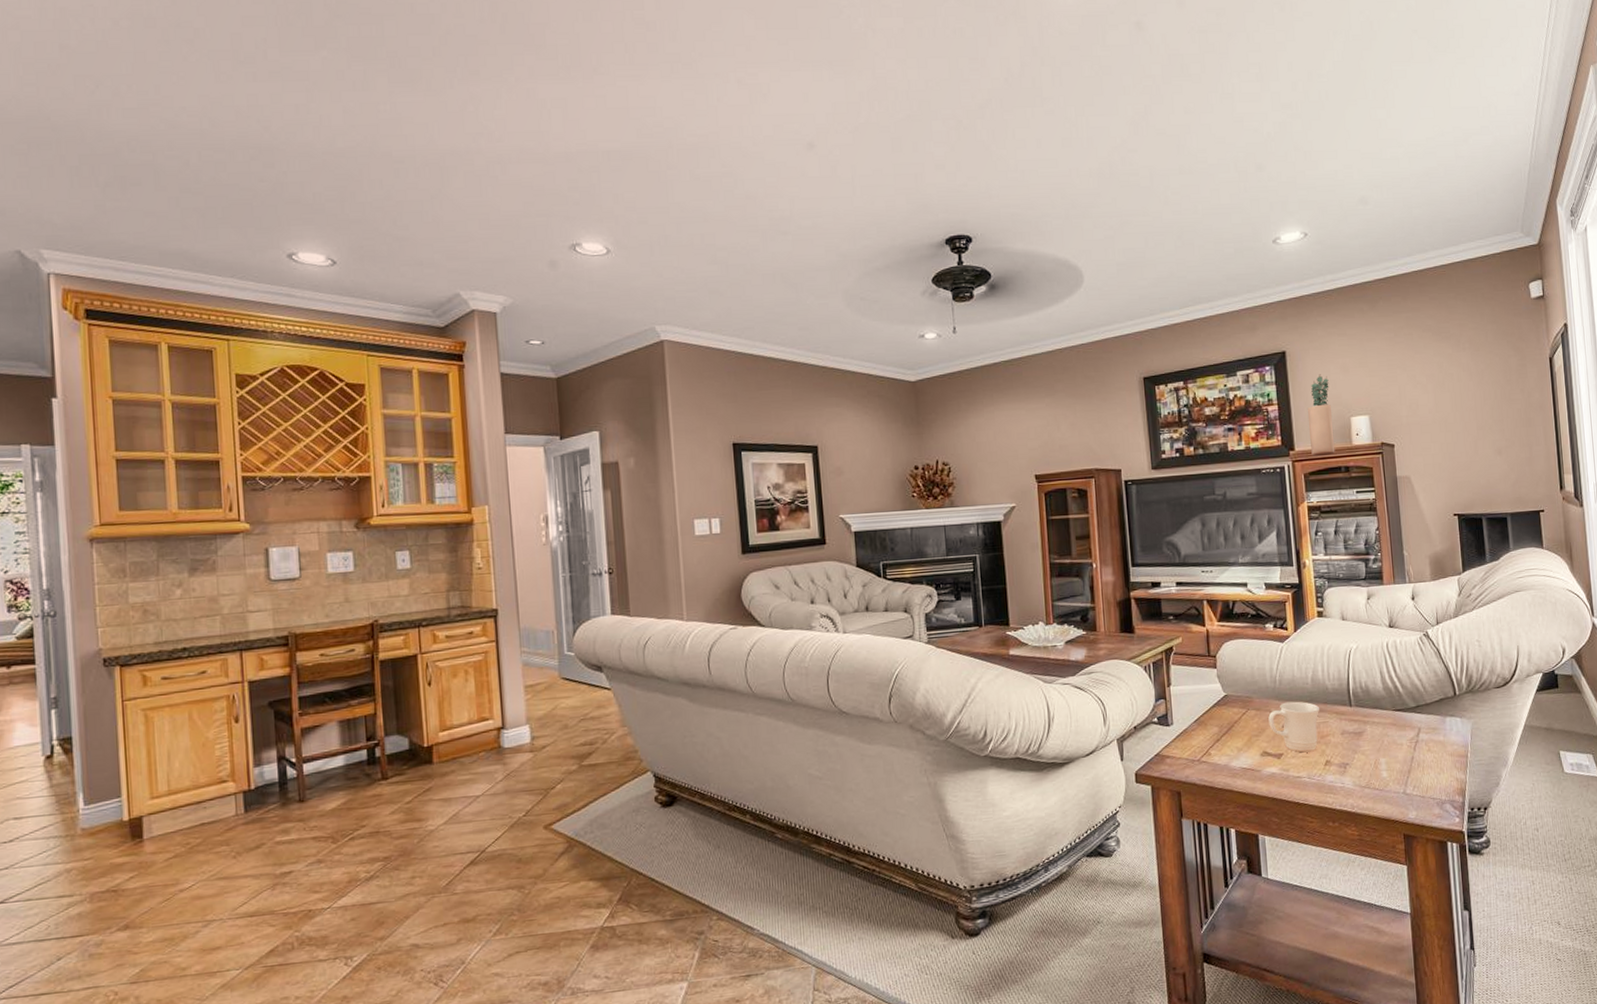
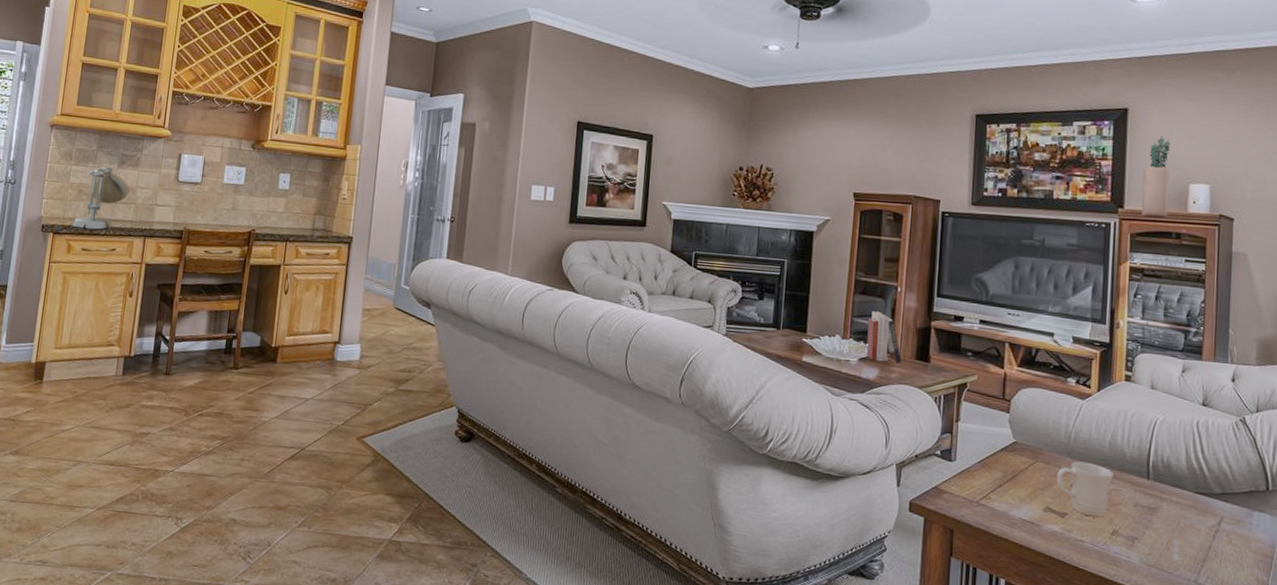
desk lamp: none [142,578,210,656] -> present [71,167,130,231]
books: none [1069,591,1107,642] -> present [866,311,902,363]

